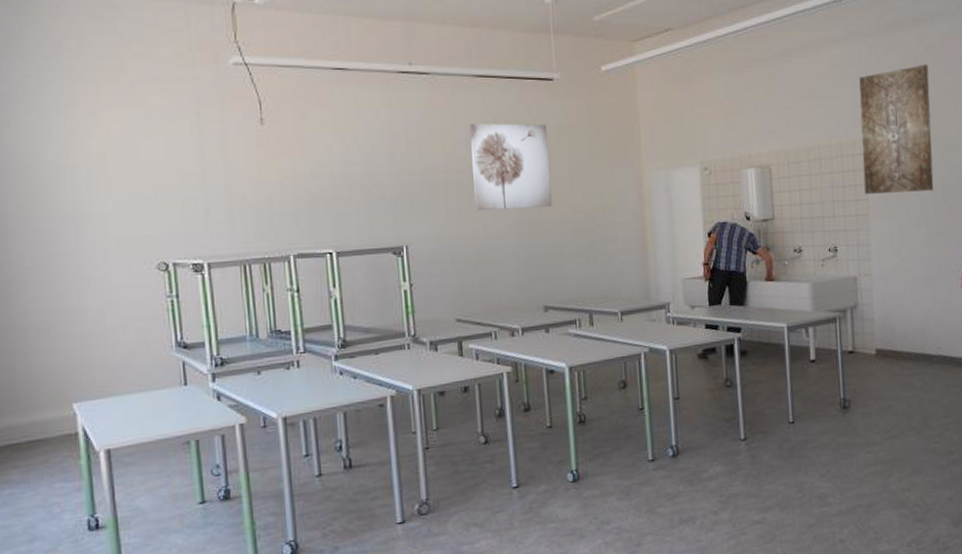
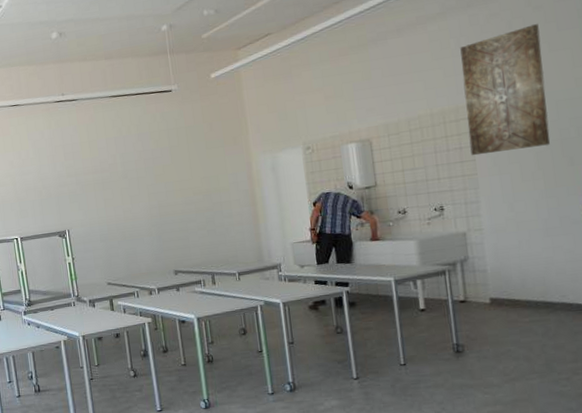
wall art: present [469,123,552,212] -> none [108,127,177,201]

